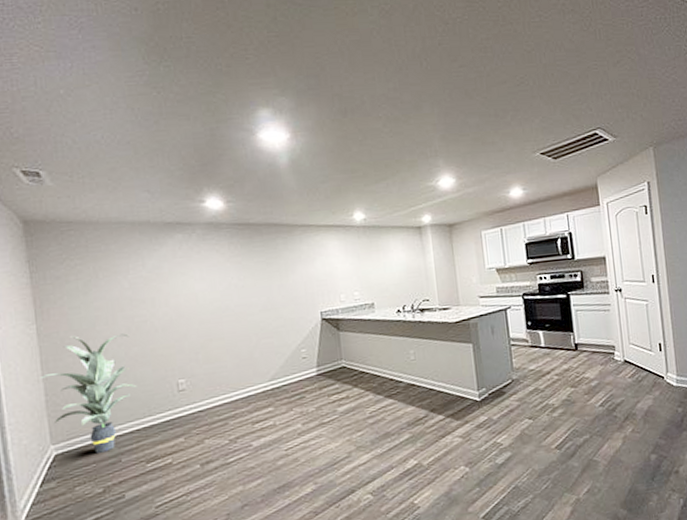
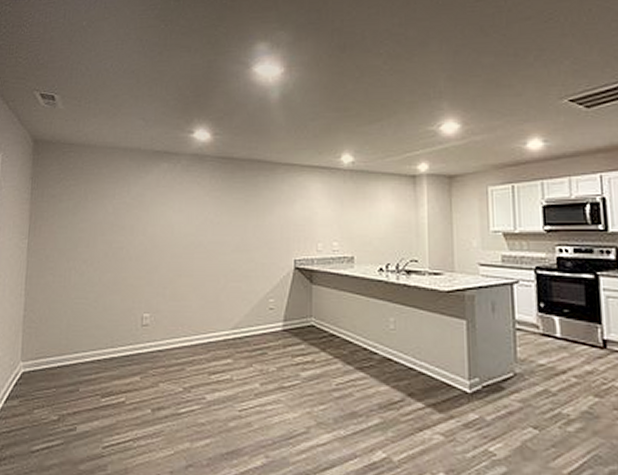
indoor plant: present [39,333,136,454] -> none [22,254,106,378]

